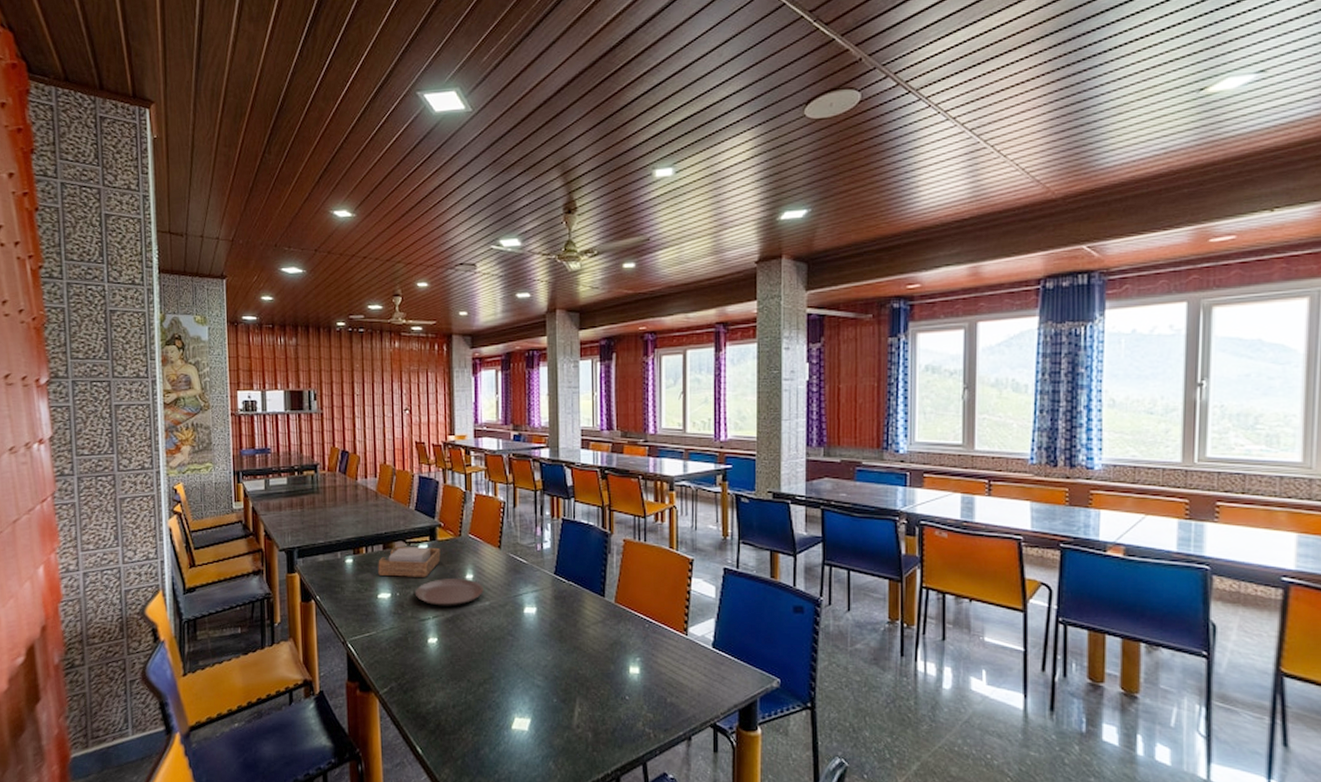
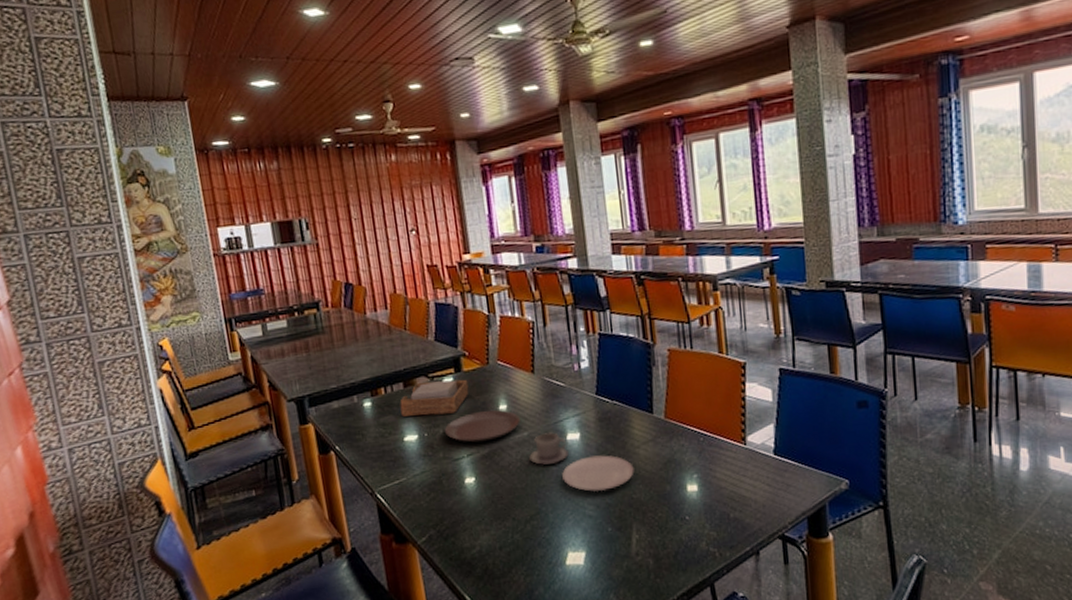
cup: none [487,603,524,634] -> present [528,431,569,465]
plate: none [517,630,583,665] -> present [562,455,634,492]

